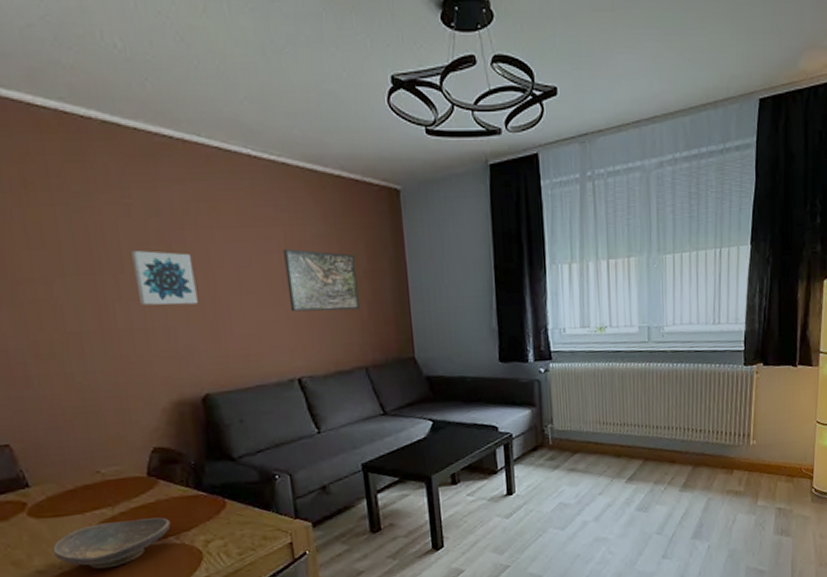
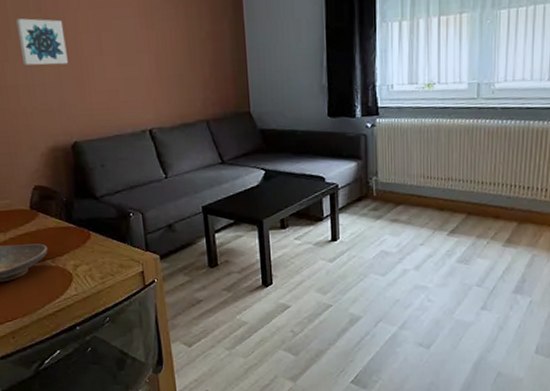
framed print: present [283,248,360,312] -> none [137,13,202,71]

